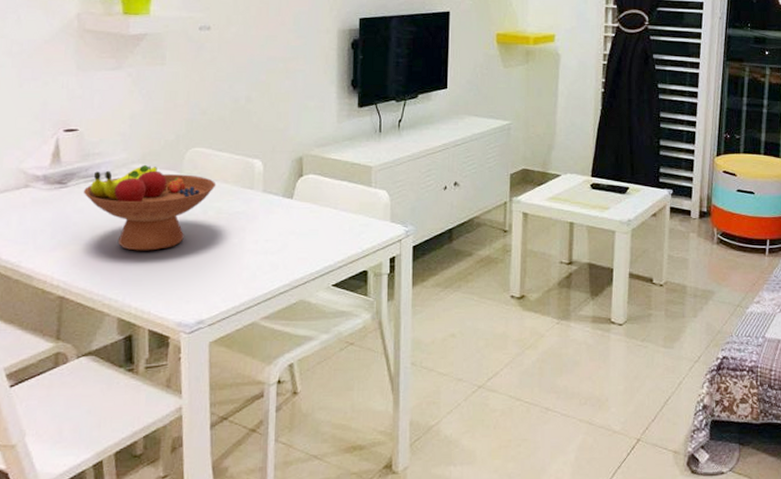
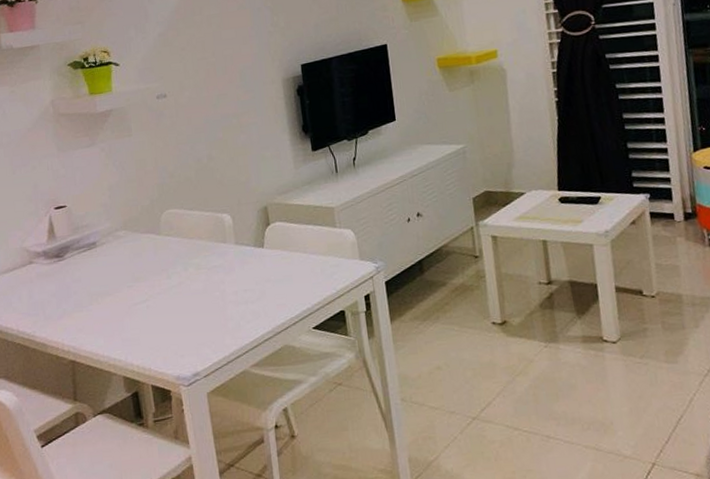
fruit bowl: present [83,164,216,251] -> none [78,230,193,312]

